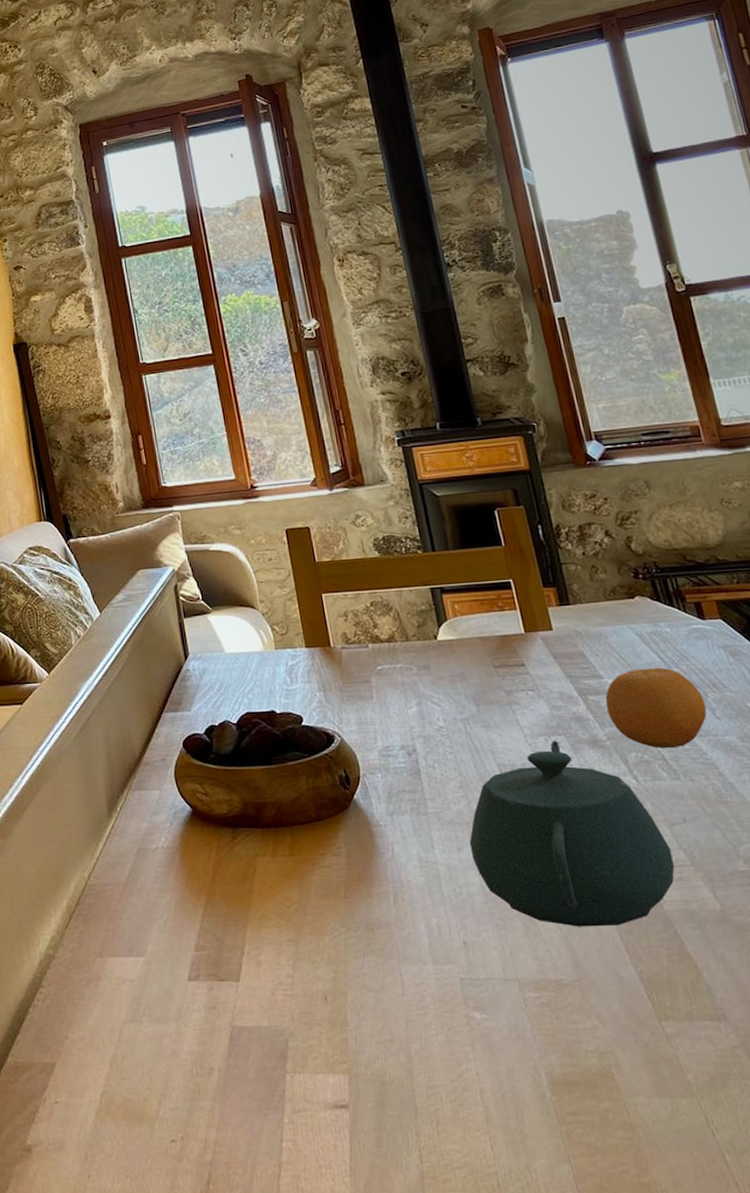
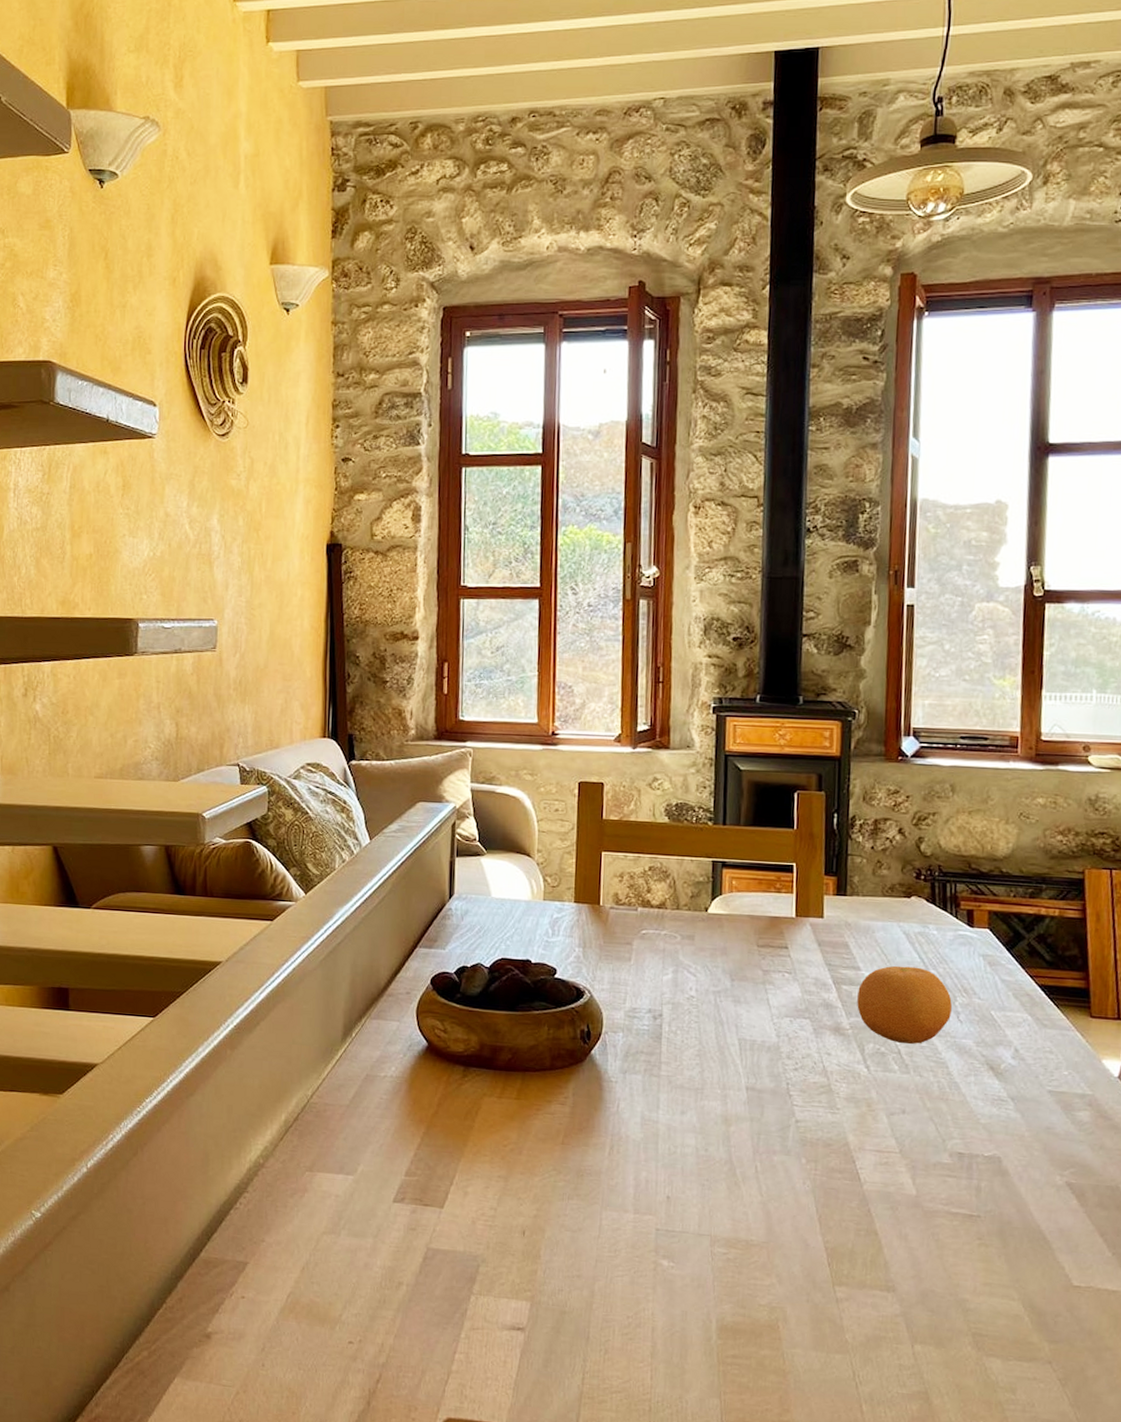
teapot: present [469,741,675,927] -> none [693,1023,884,1198]

